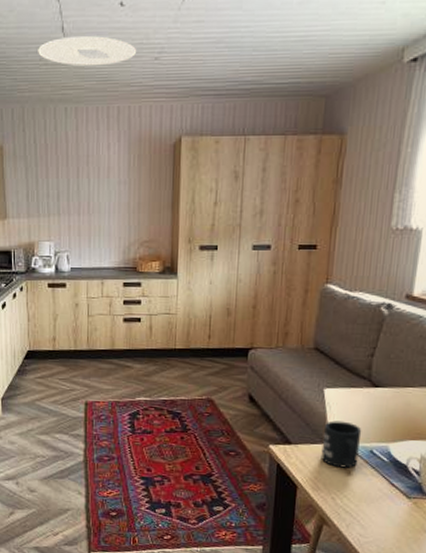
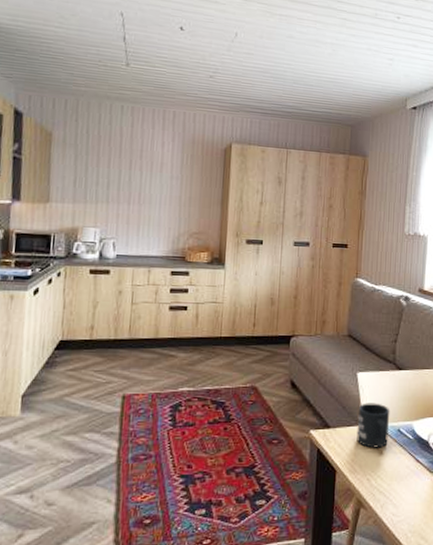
ceiling light: present [38,36,137,67] -> none [98,46,194,76]

